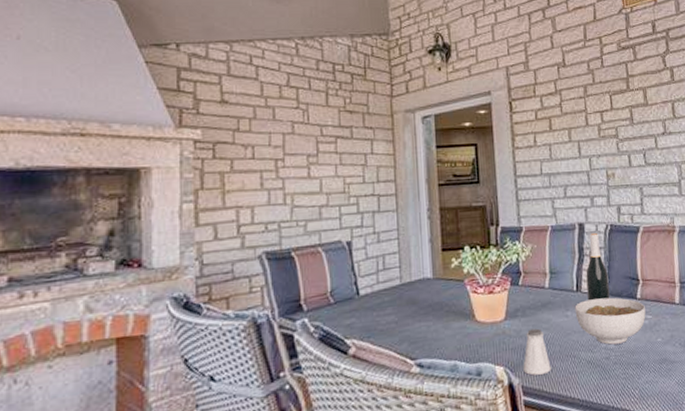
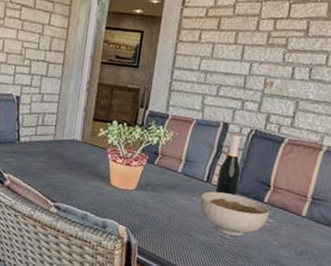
saltshaker: present [523,328,551,376] -> none [142,203,168,243]

